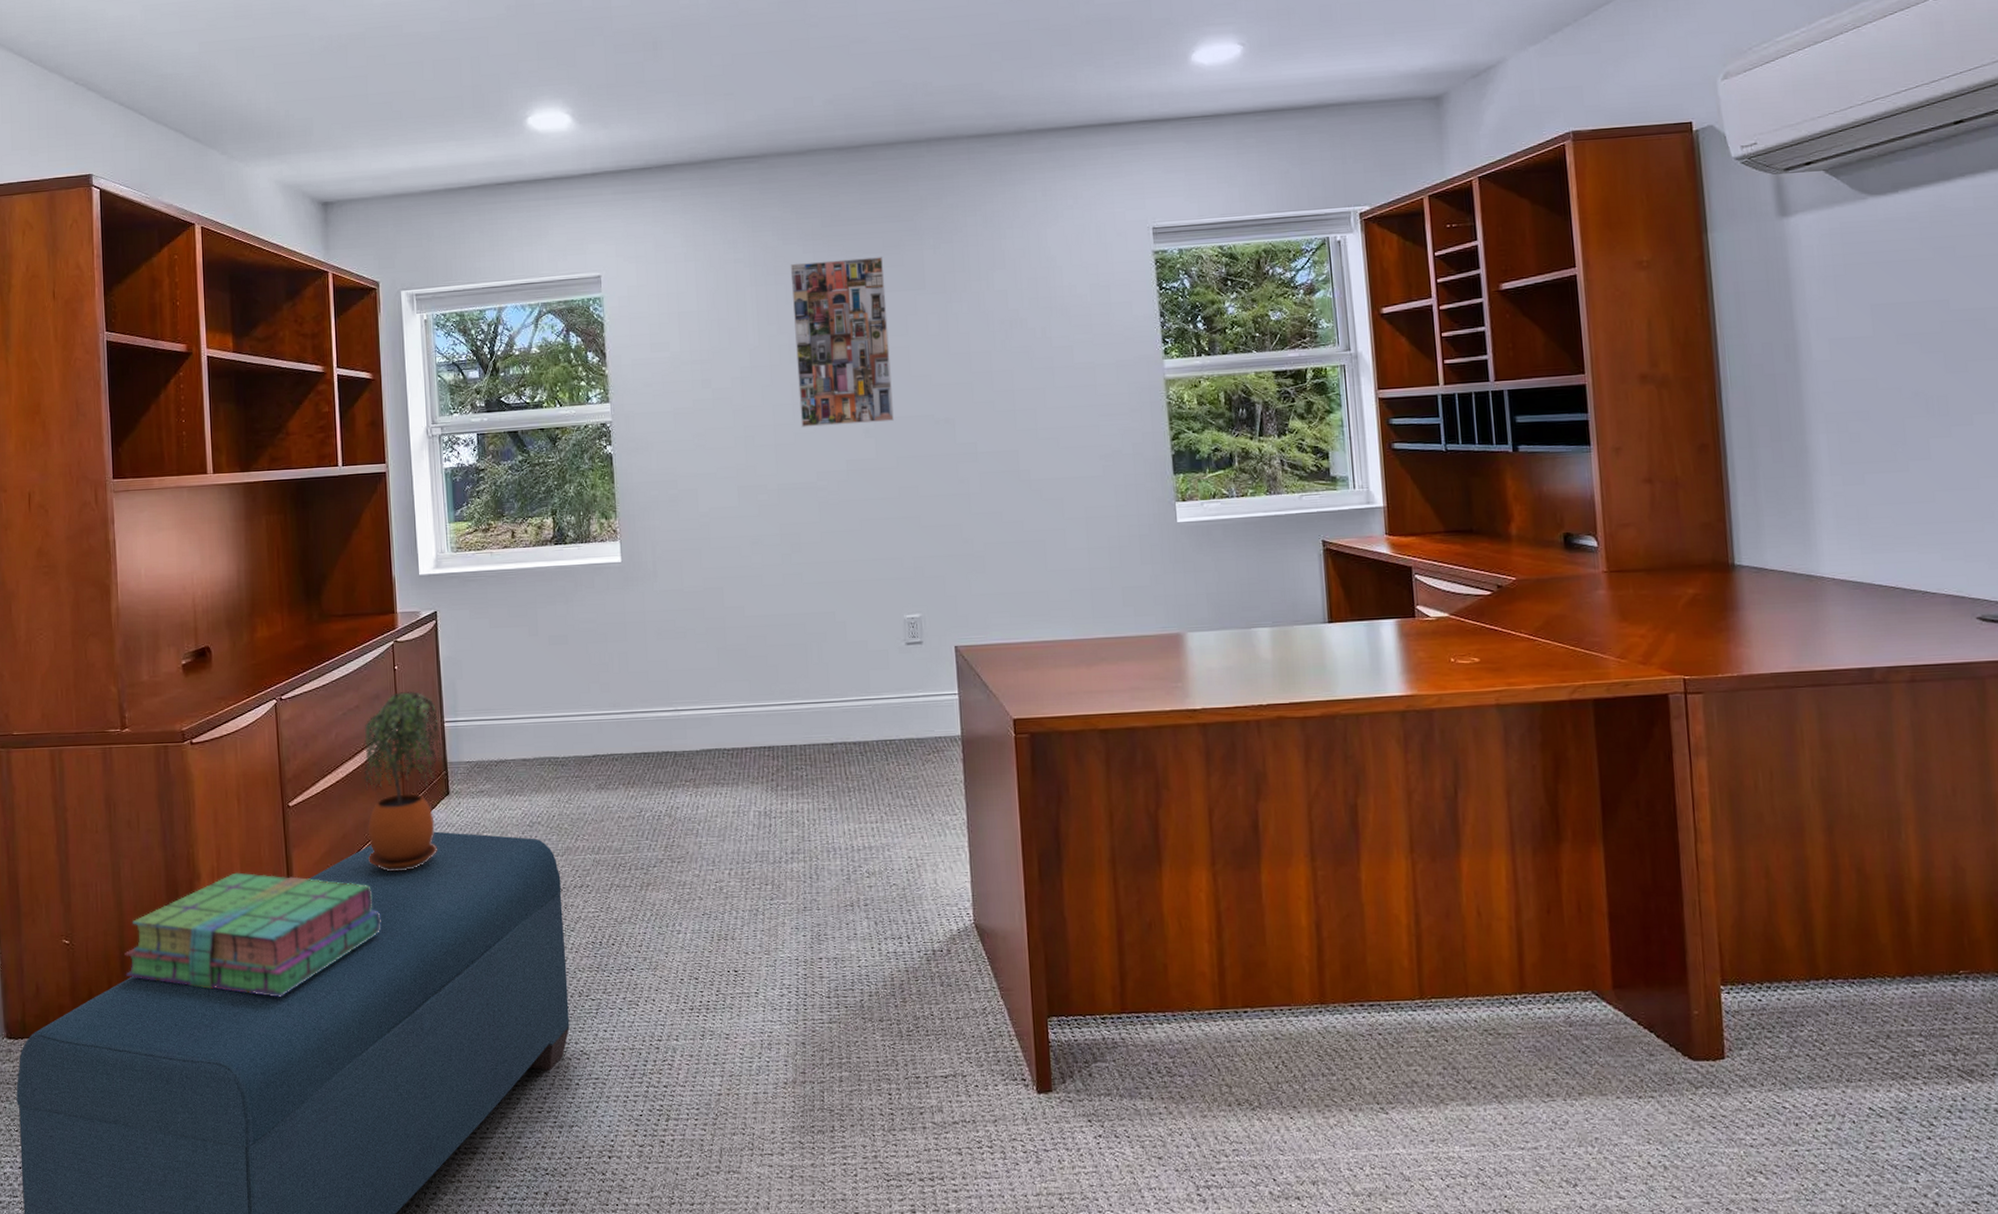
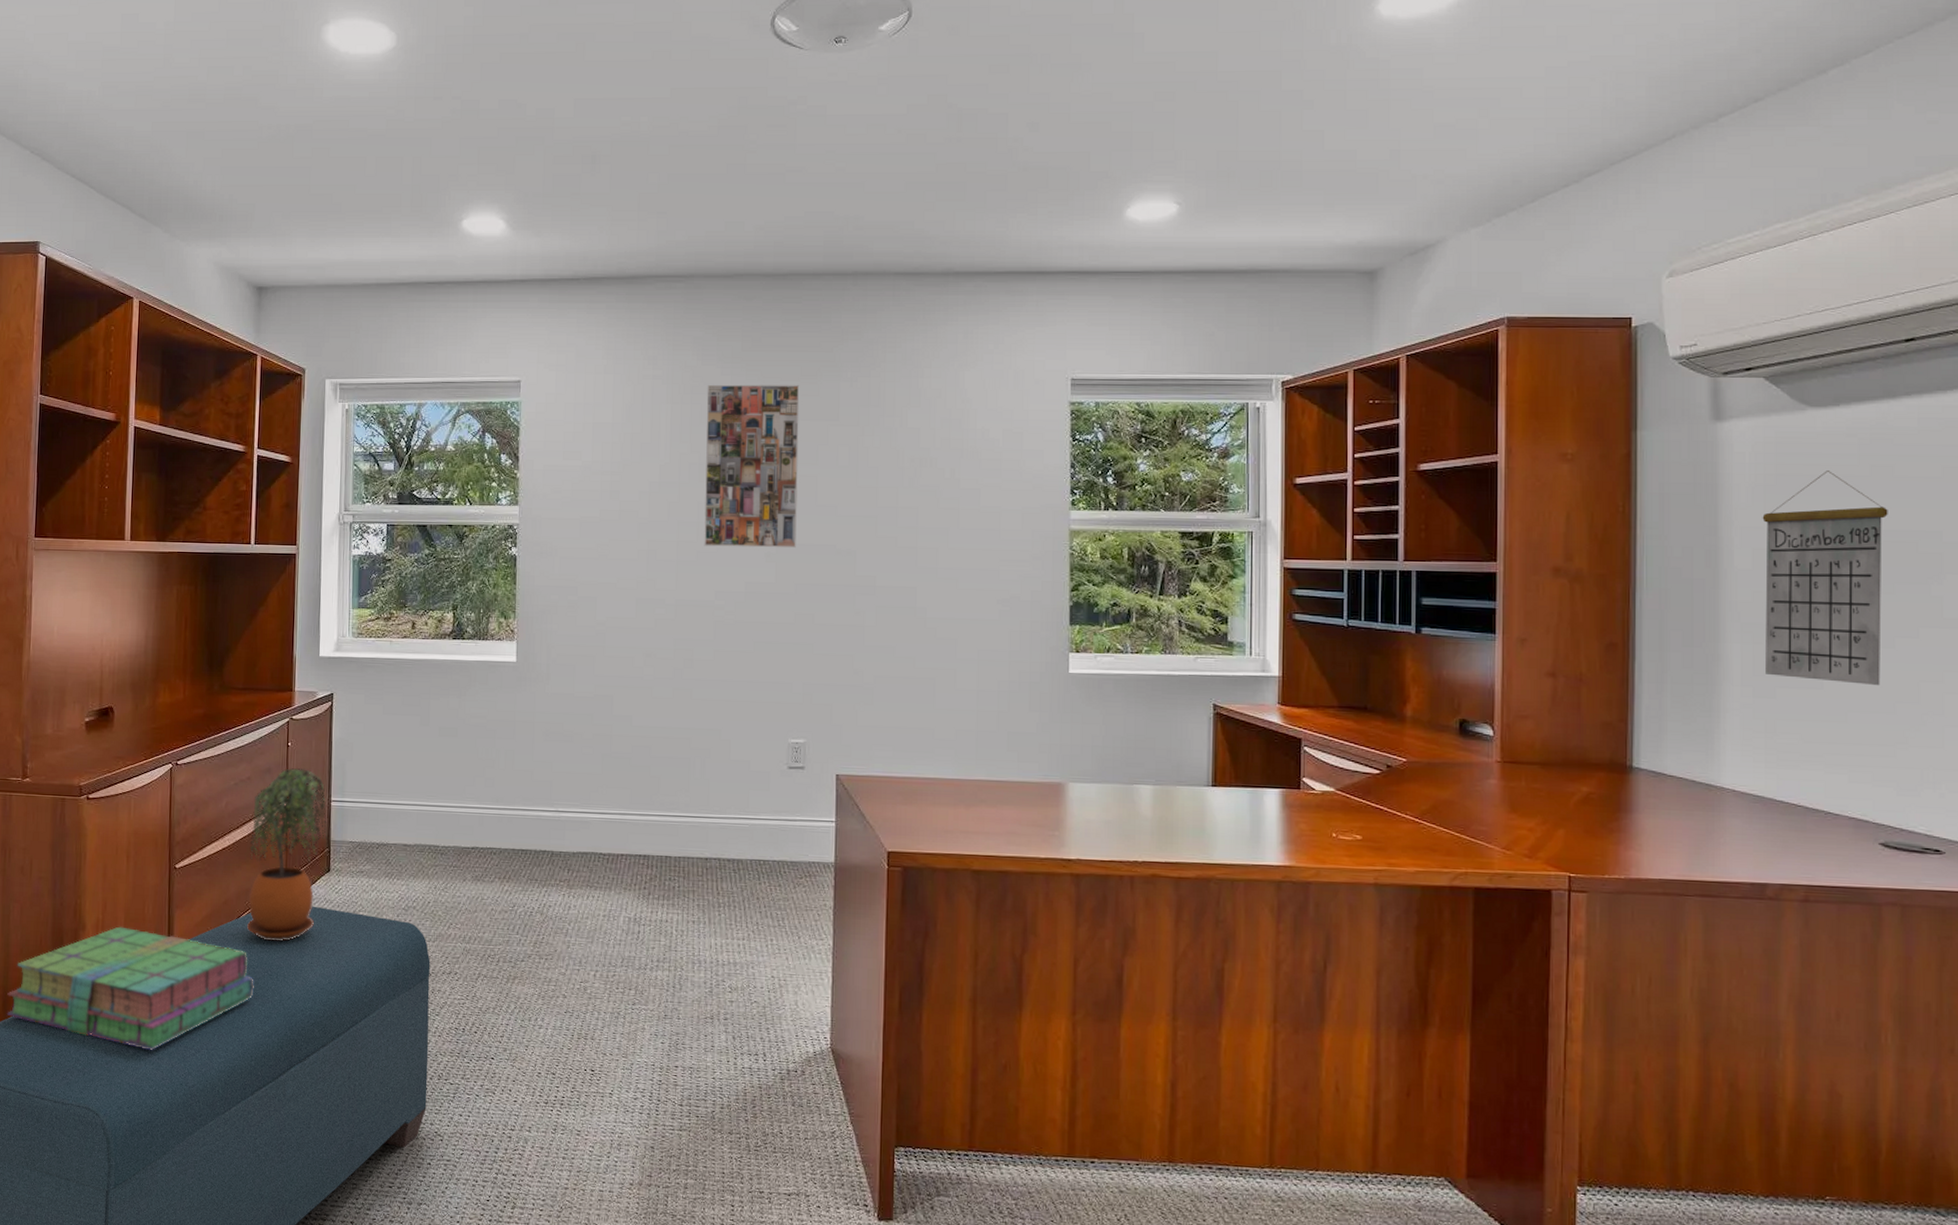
calendar: none [1835,256,1963,464] -> present [1762,471,1888,686]

